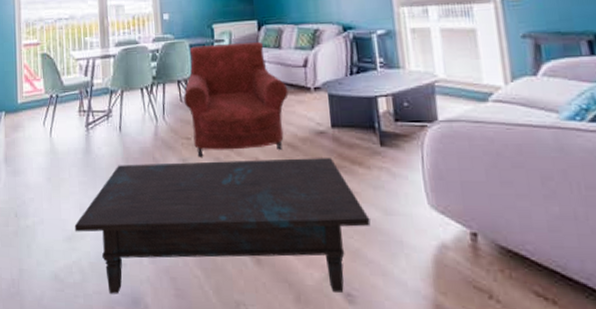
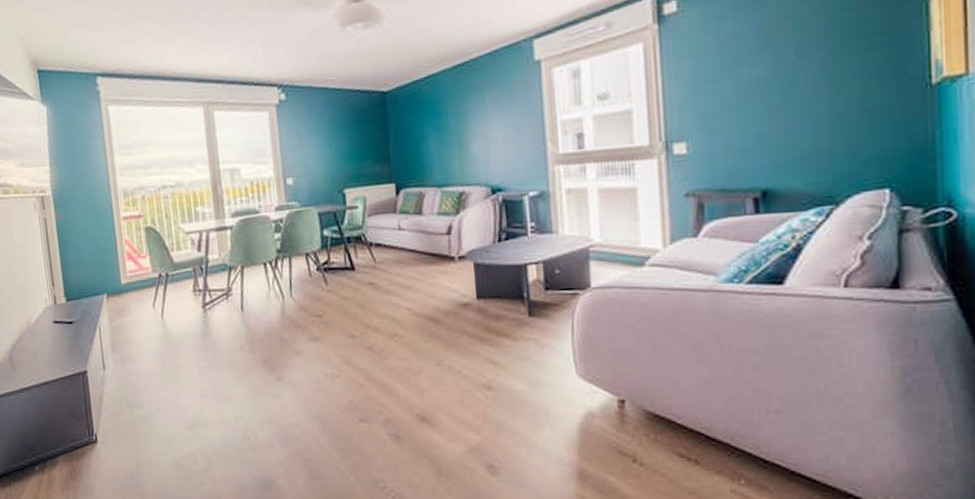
coffee table: present [74,158,371,294] -> none [196,331,516,479]
armchair: present [183,41,289,157] -> none [313,207,430,335]

